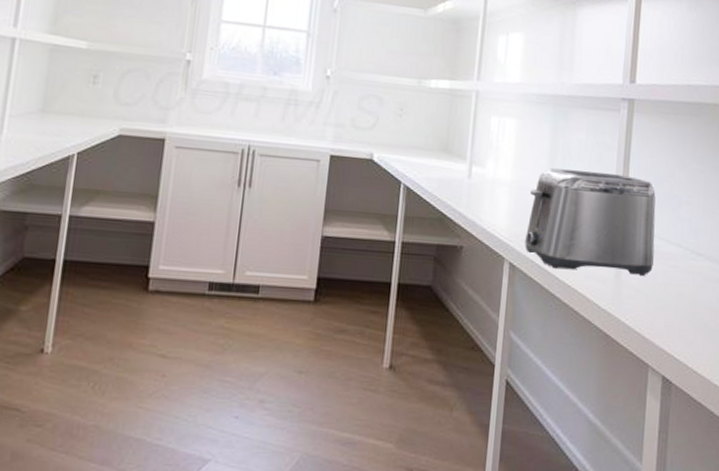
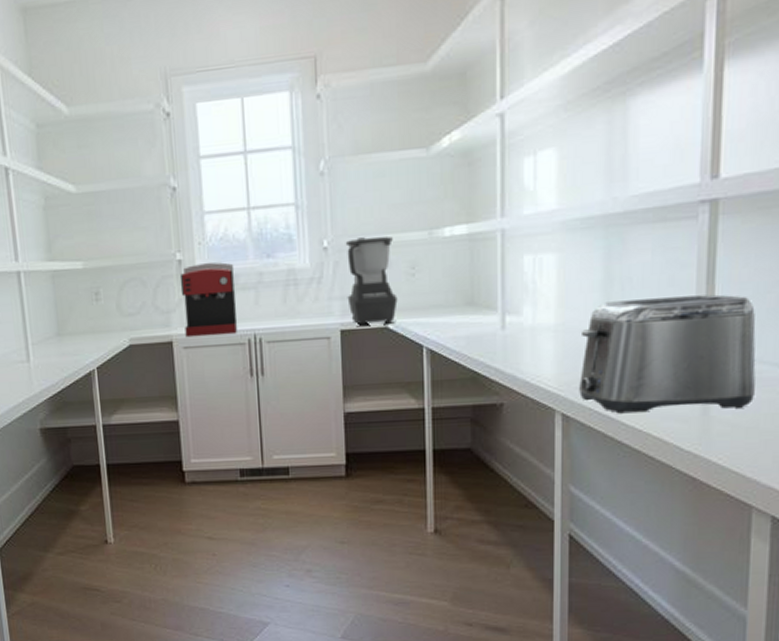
coffee maker: none [179,67,241,142] -> present [181,262,238,338]
blender: none [340,73,388,157] -> present [345,236,398,326]

